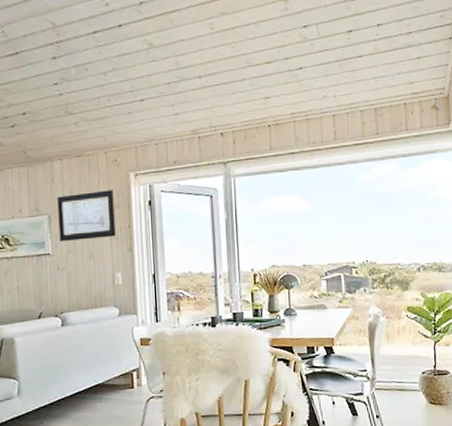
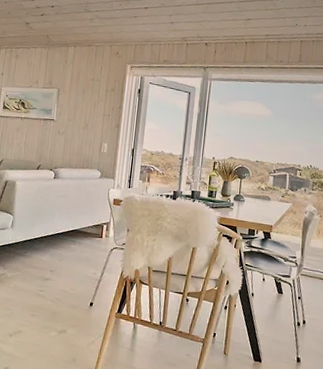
wall art: present [57,190,116,242] -> none [63,75,112,114]

